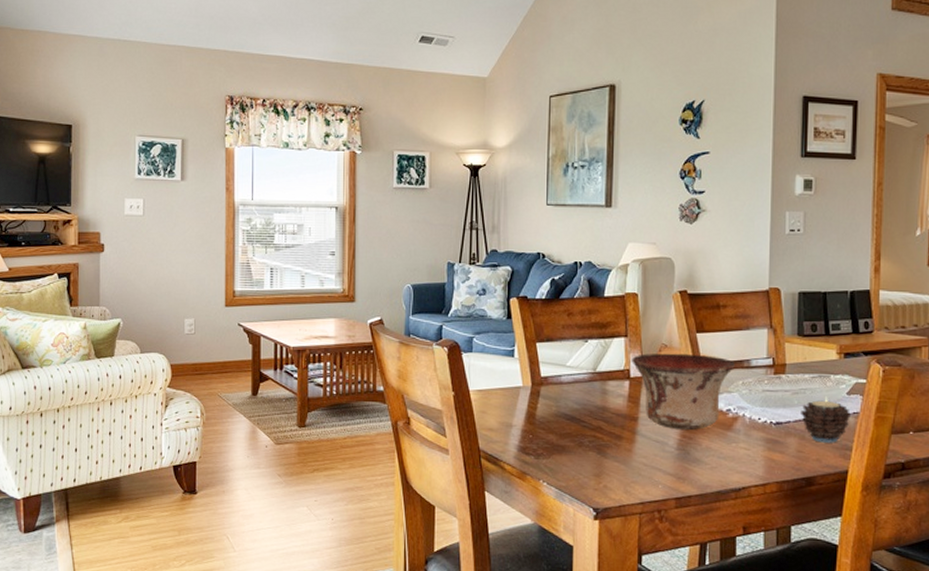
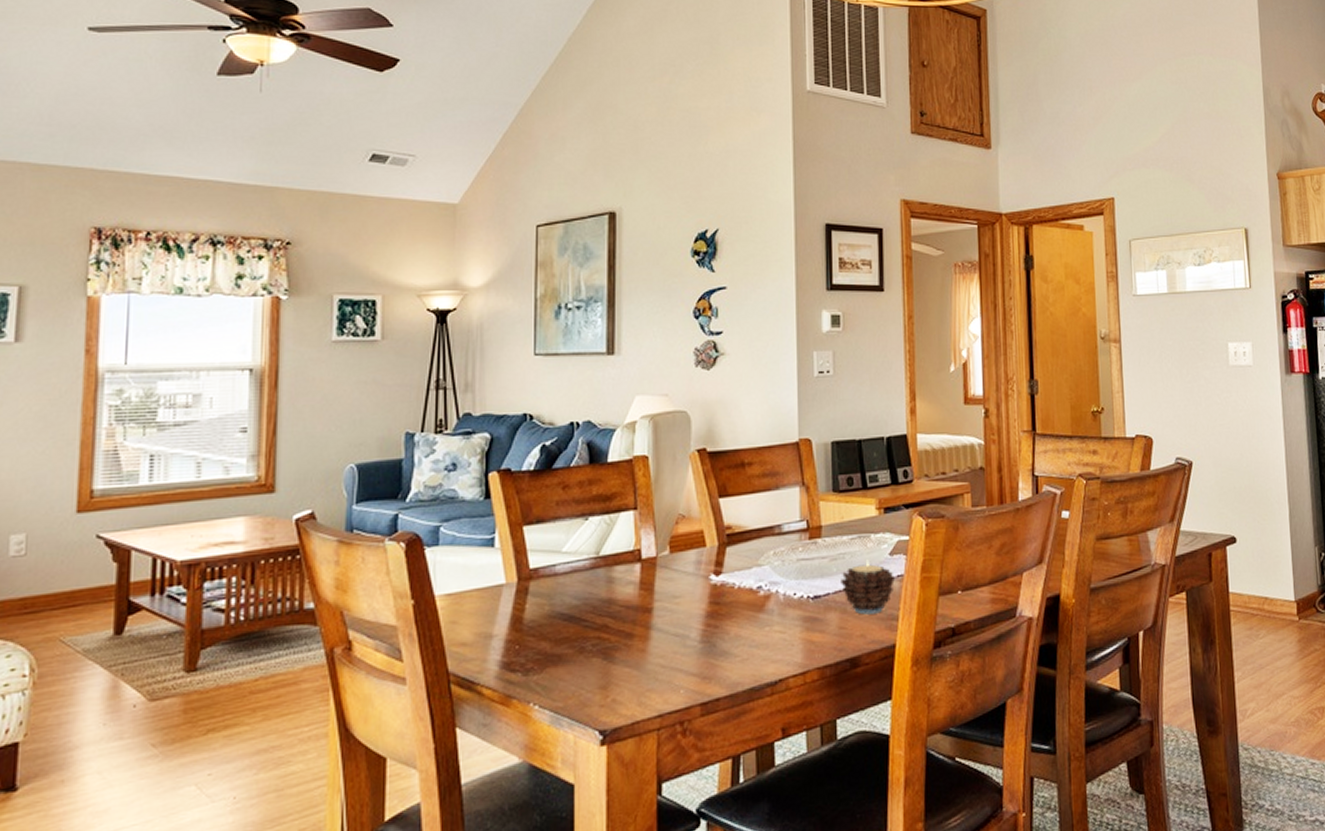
bowl: present [632,353,735,431] -> none [643,523,764,619]

